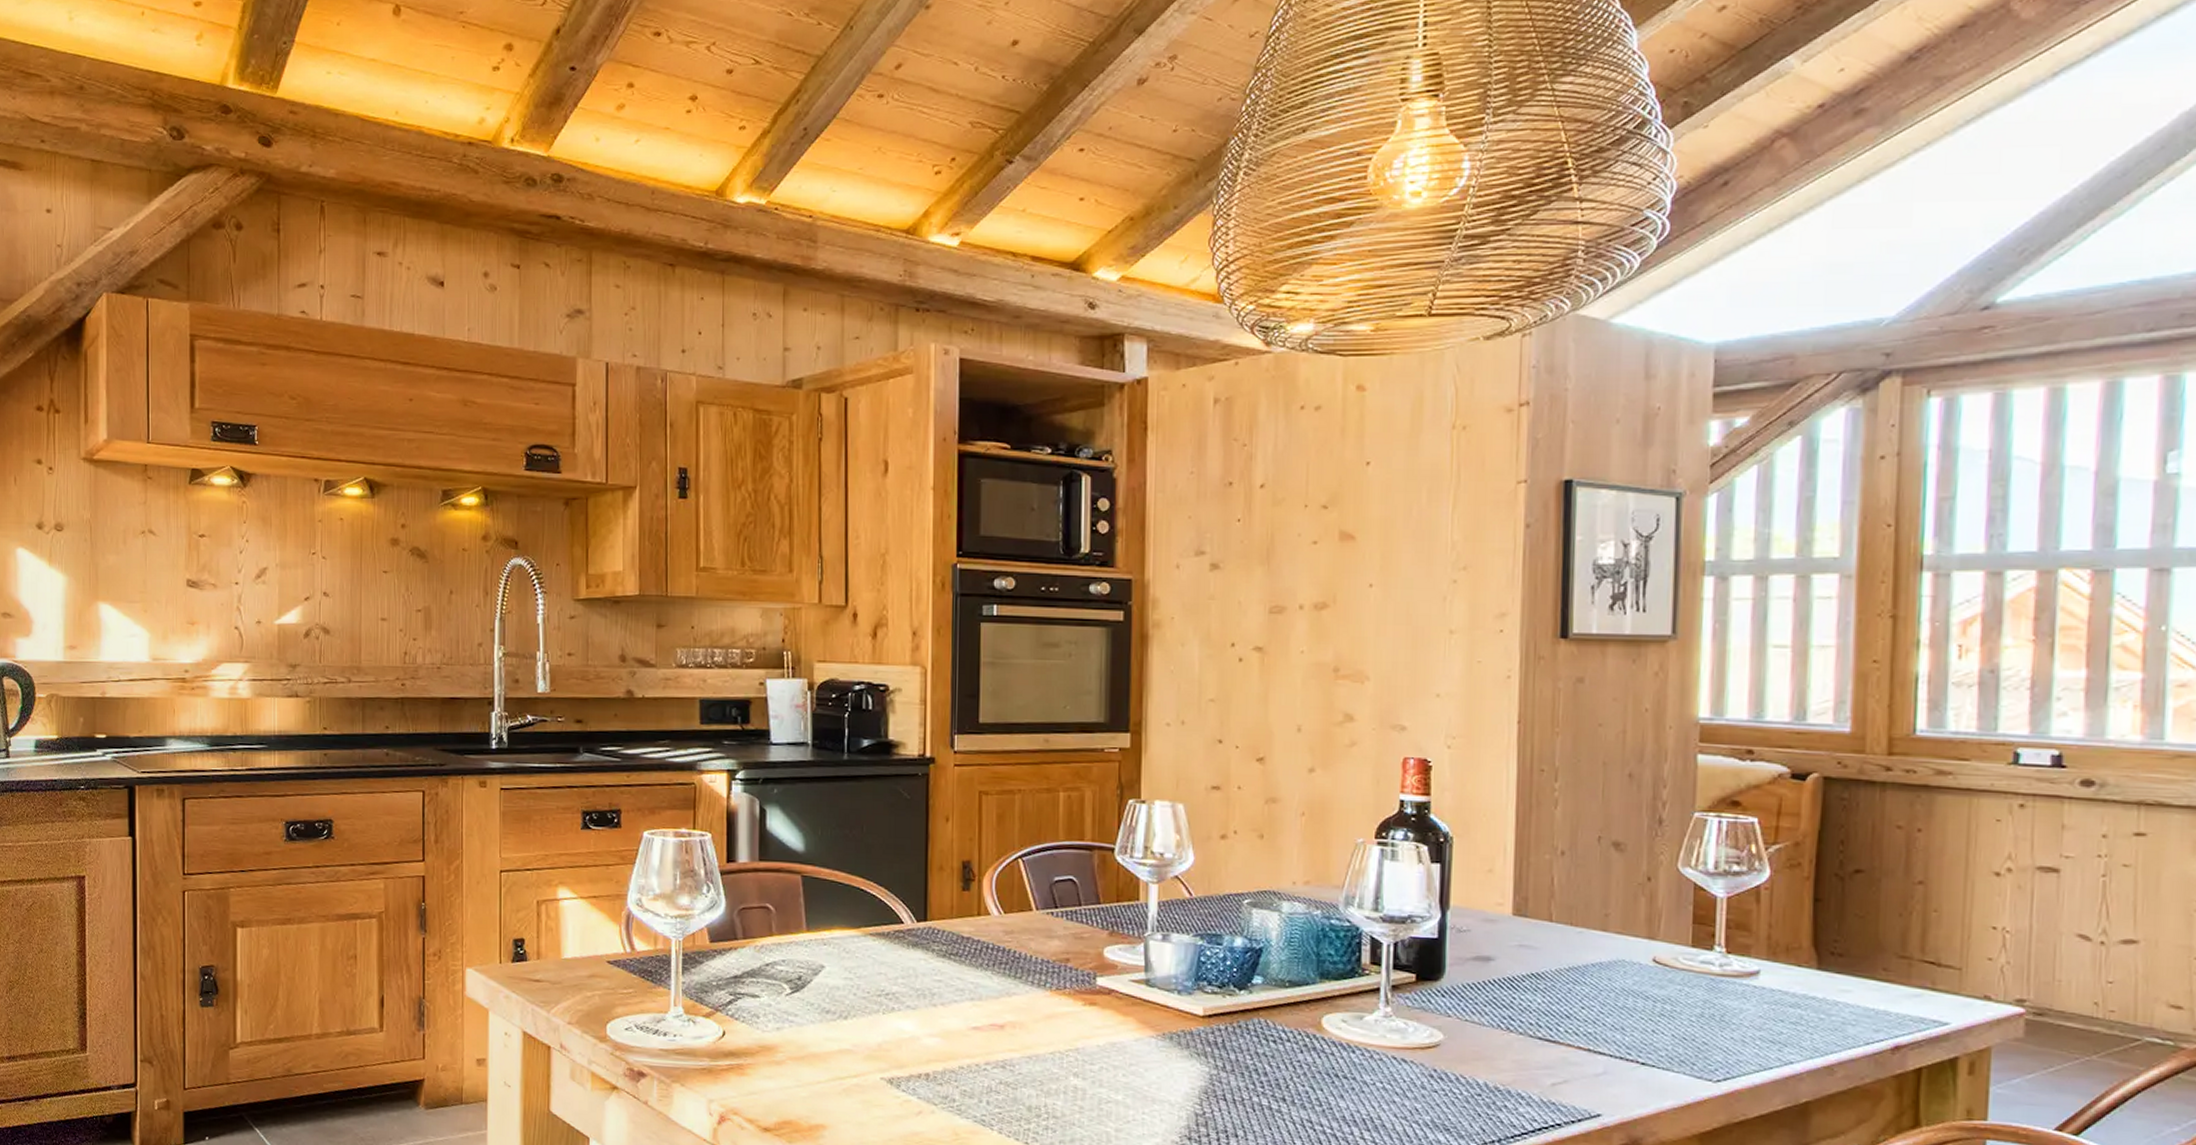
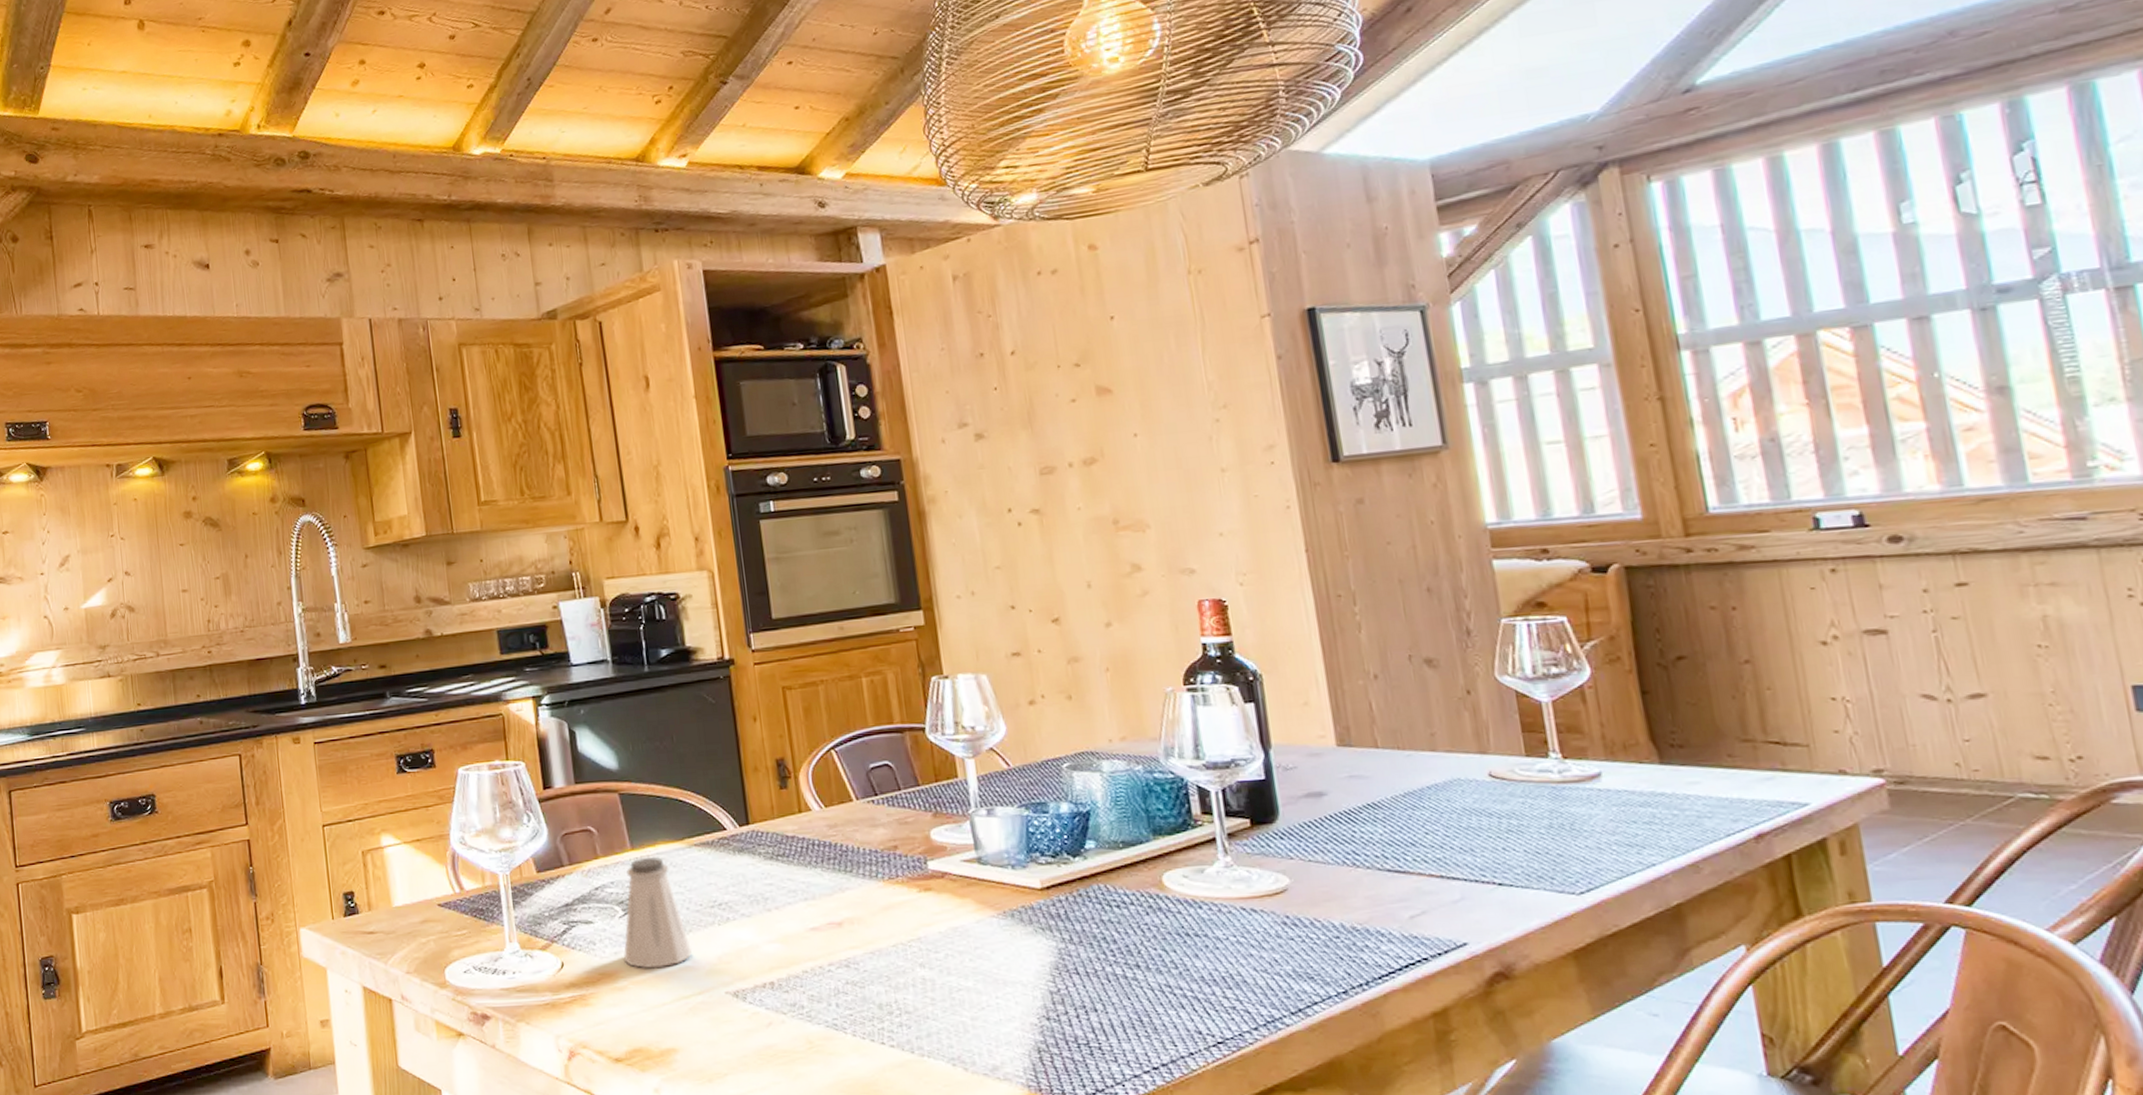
saltshaker: none [784,941,854,1048] -> present [623,857,693,969]

